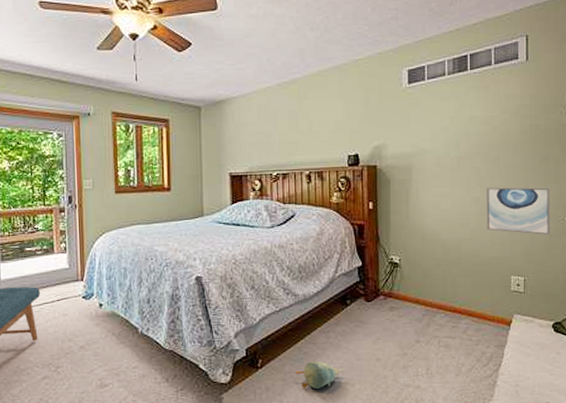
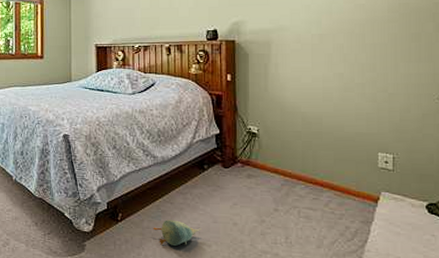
wall art: present [487,187,551,236] -> none [351,64,423,115]

